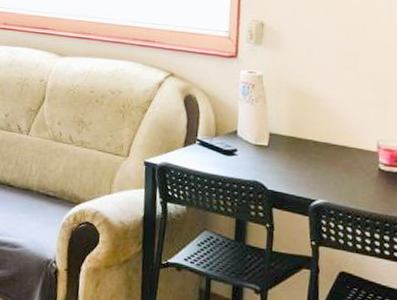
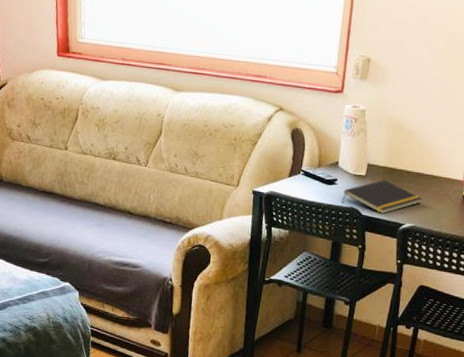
notepad: none [244,150,334,189] -> present [342,179,423,215]

